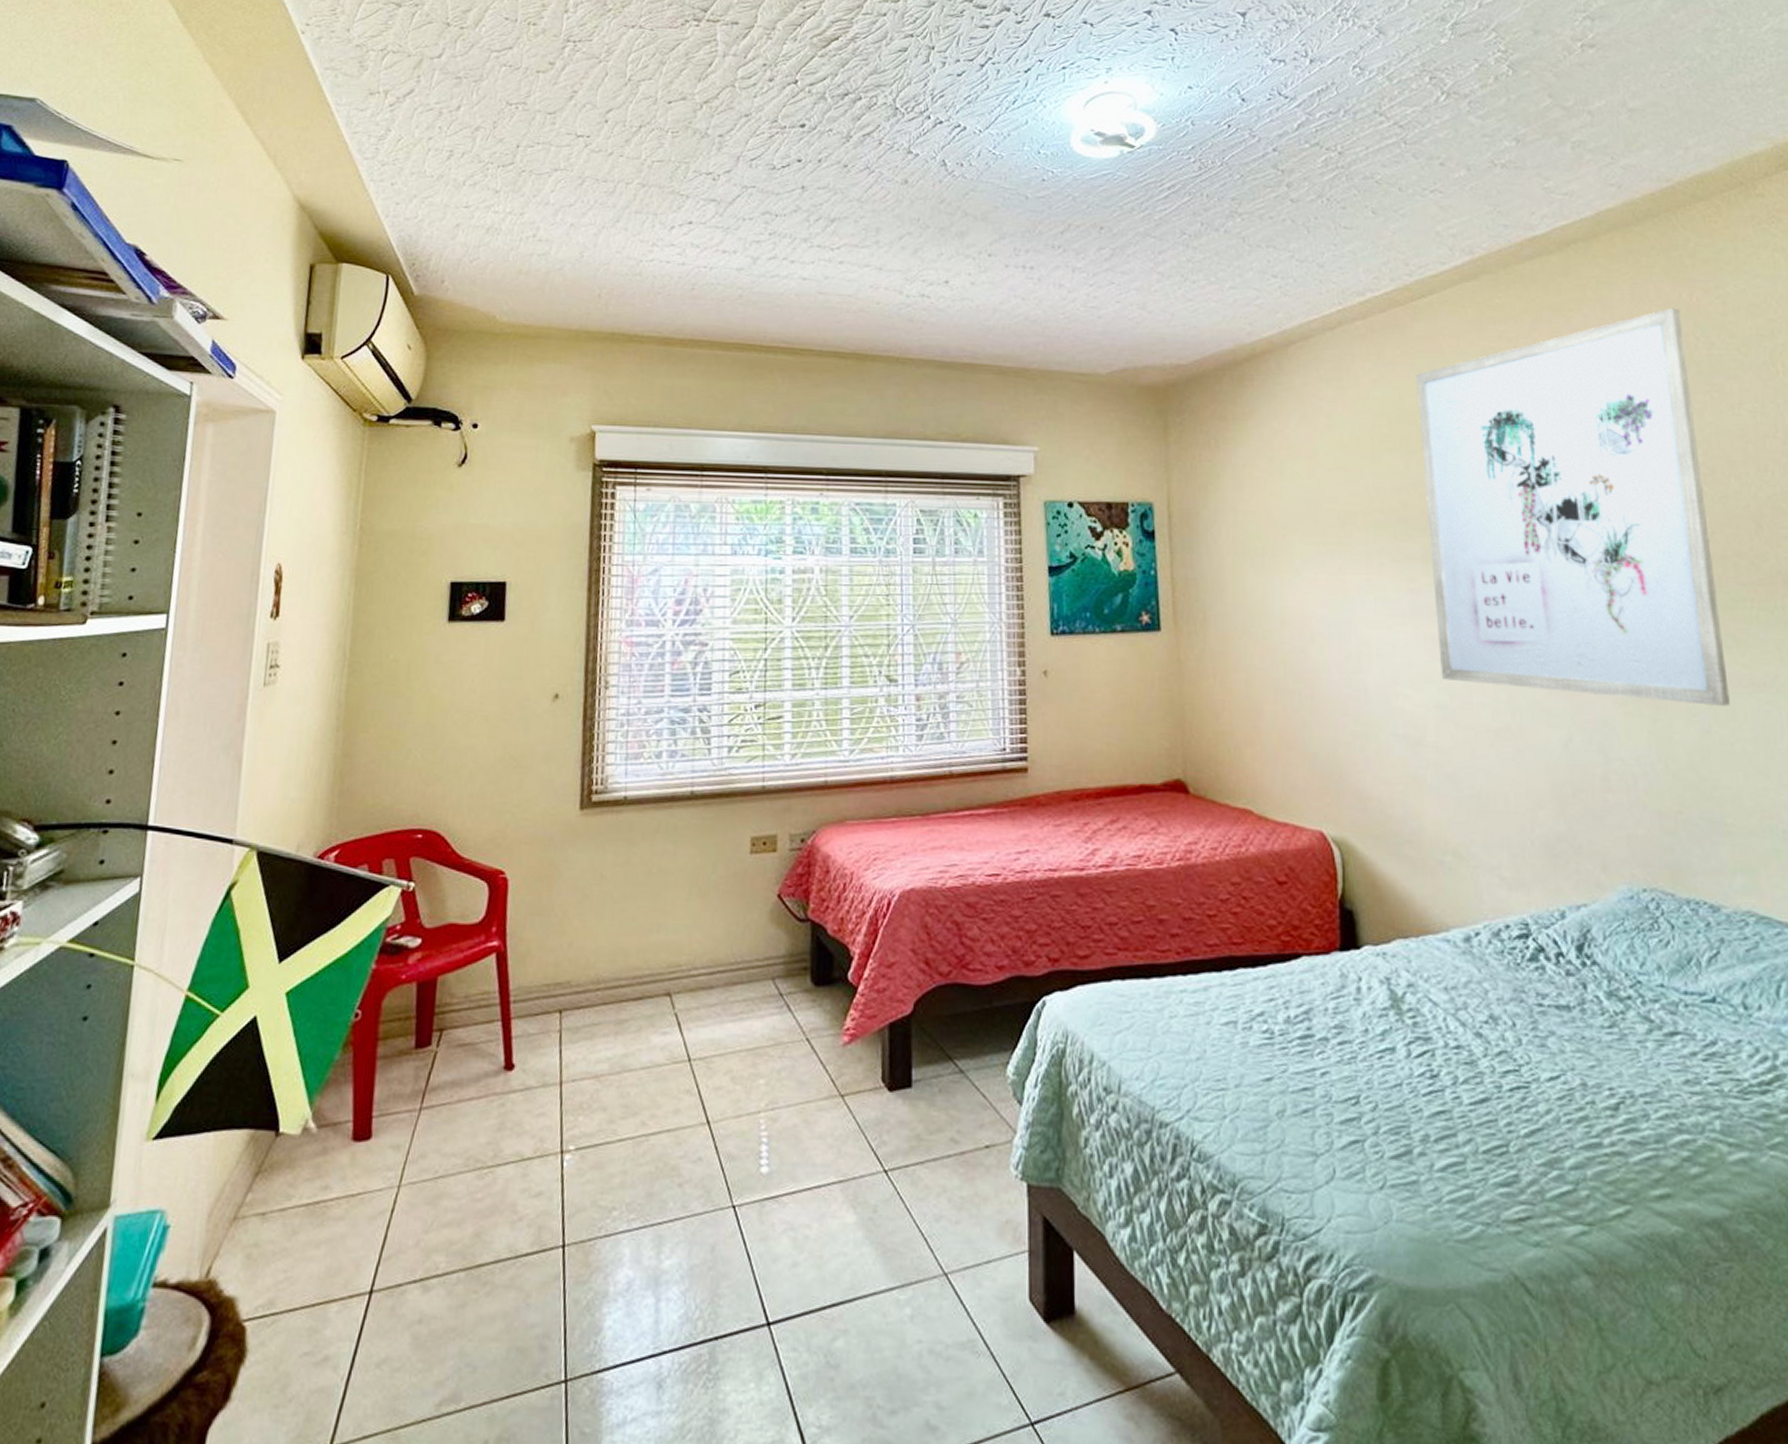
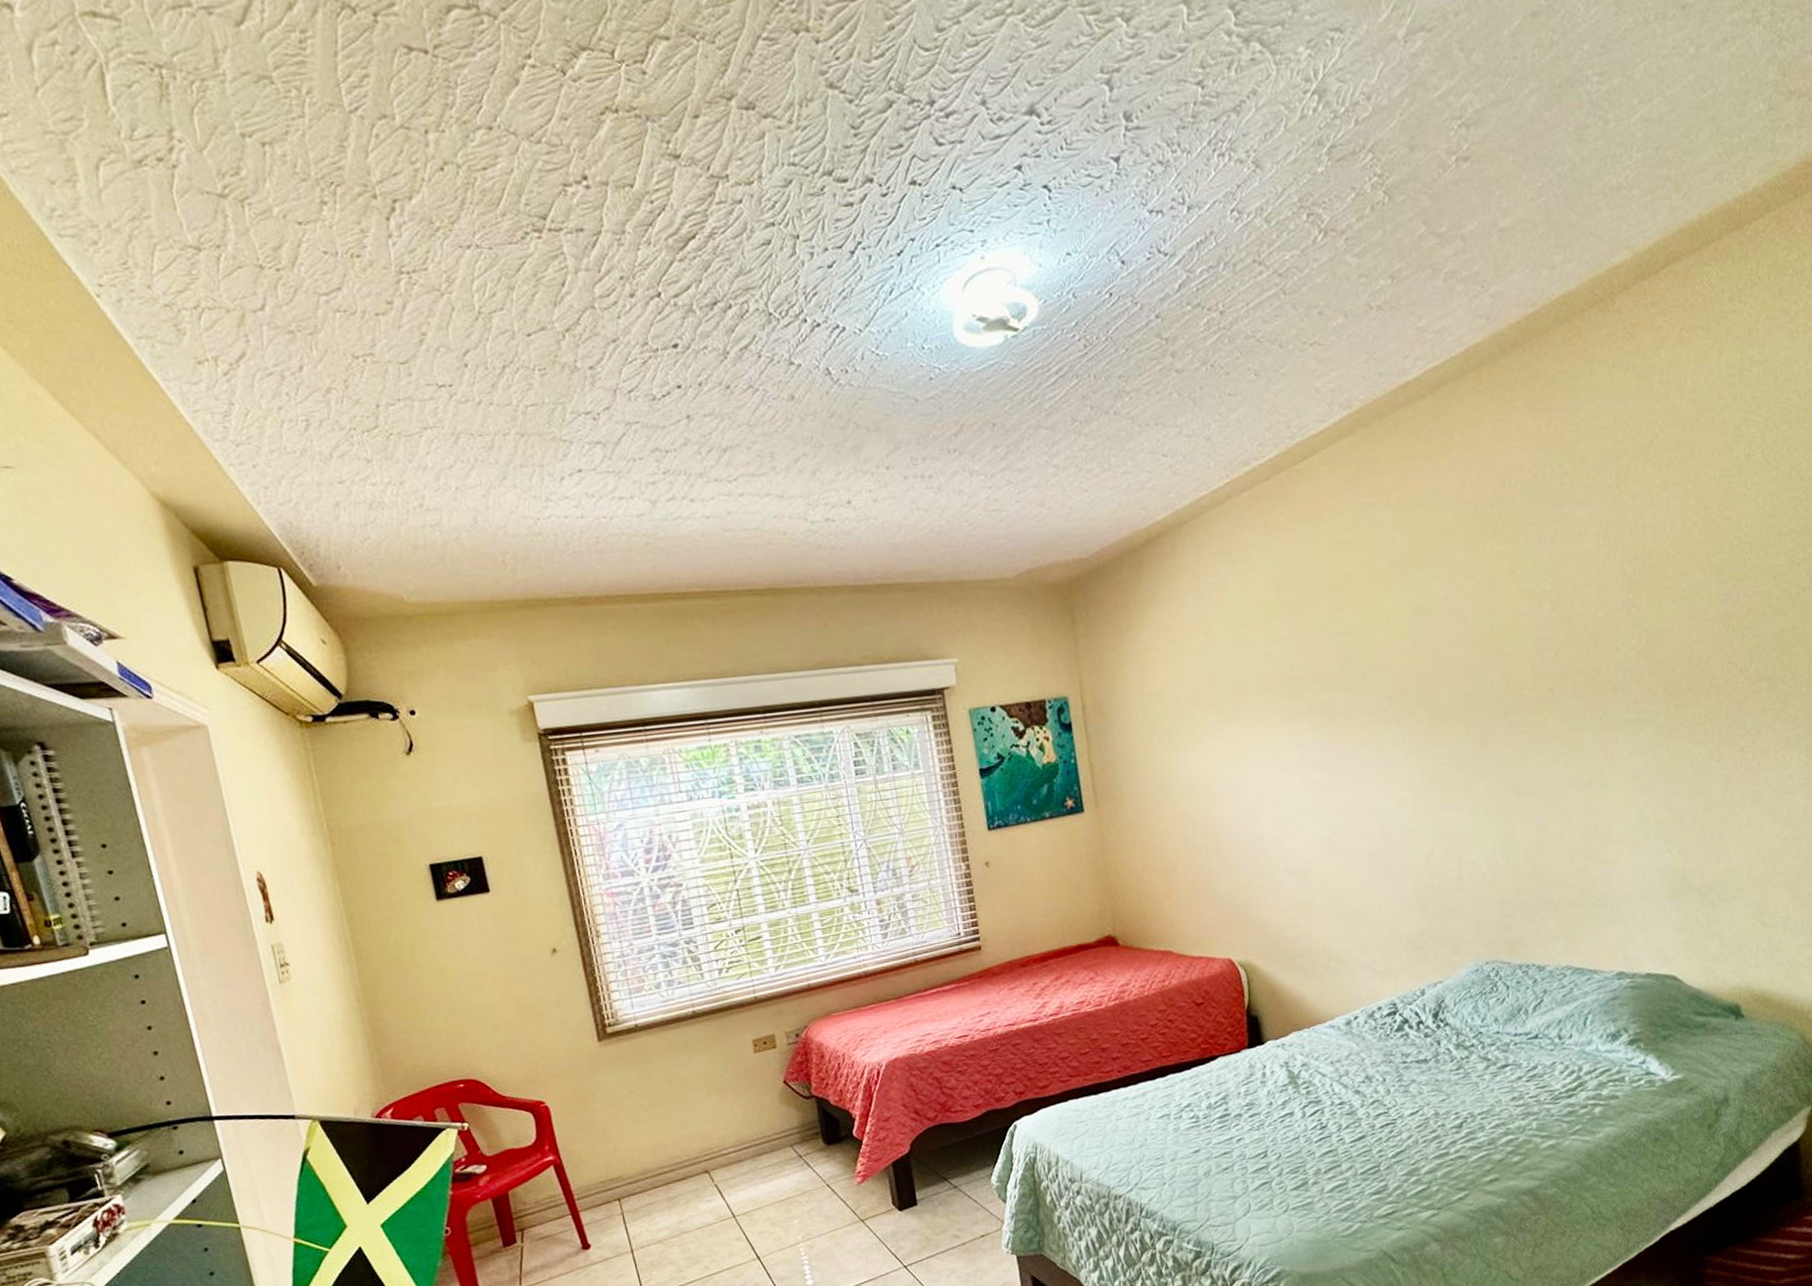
wall art: present [1415,307,1730,706] -> none [1299,440,1562,818]

